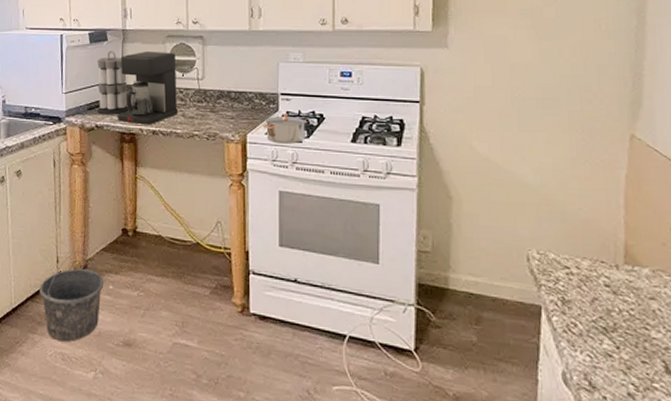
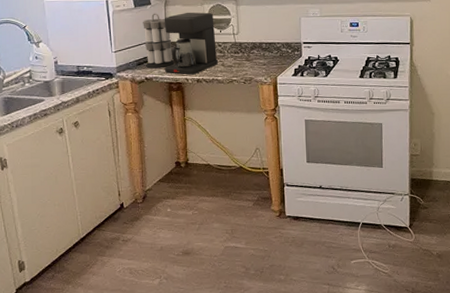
bucket: present [39,251,104,342] -> none [104,184,163,259]
cooking pot: present [263,112,307,144] -> none [290,57,325,83]

